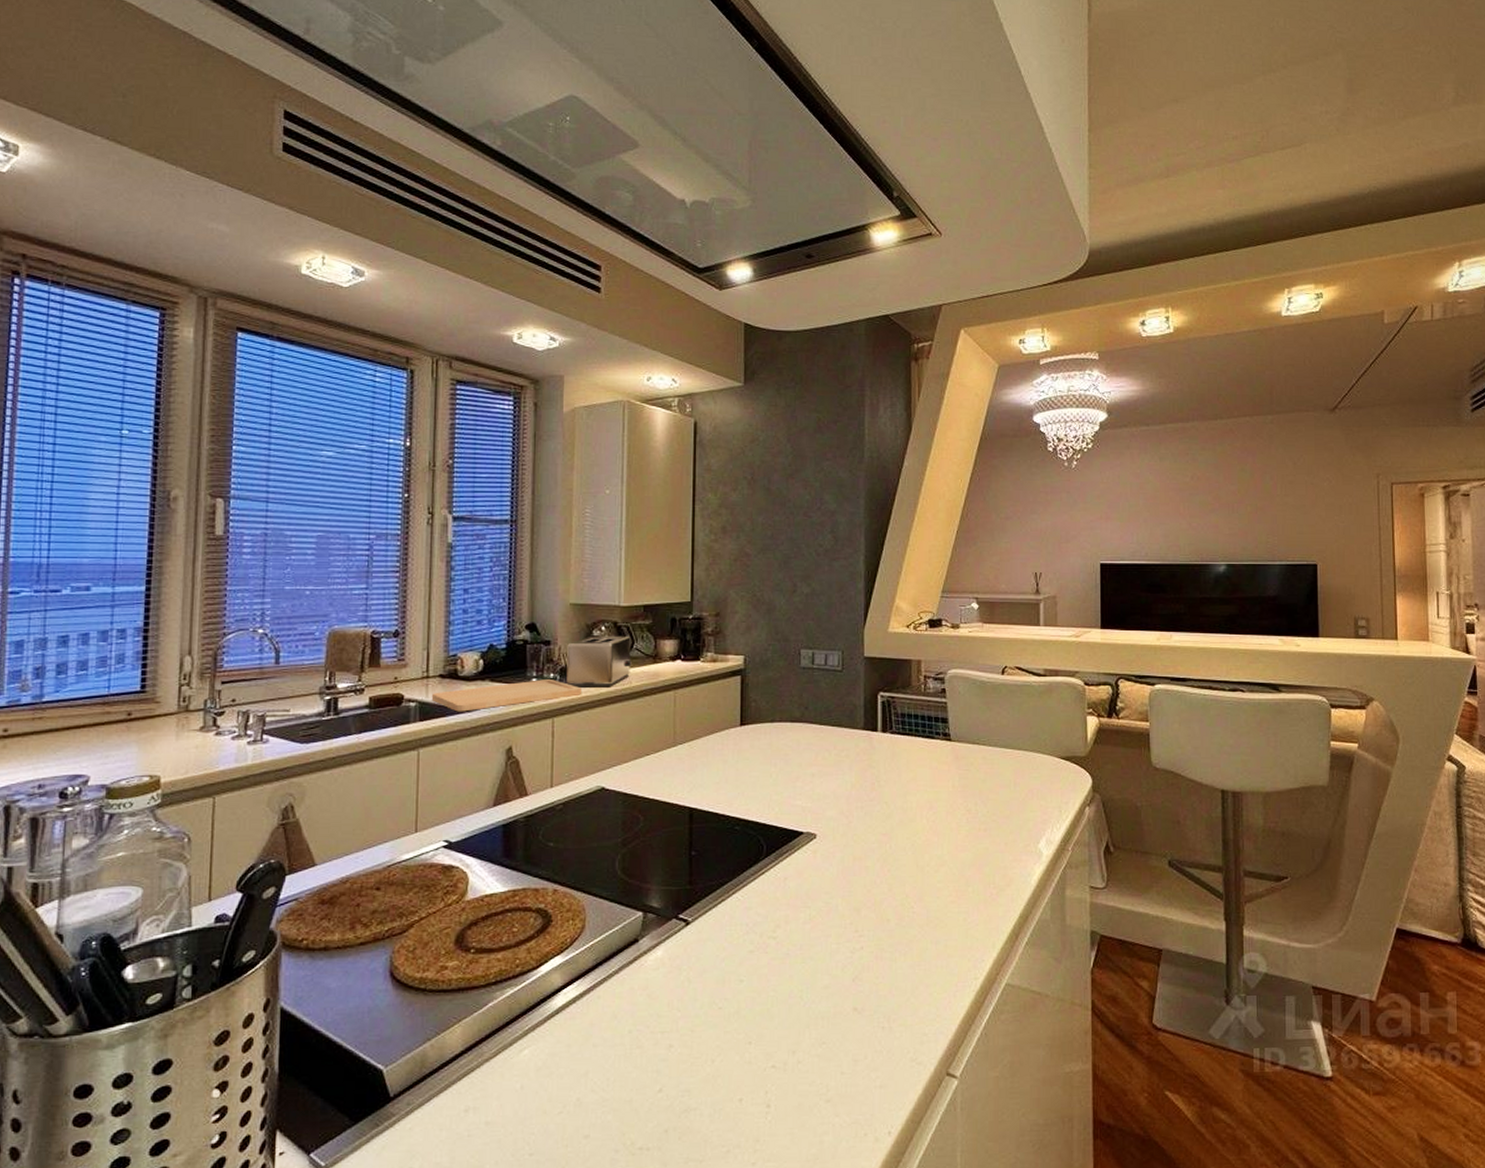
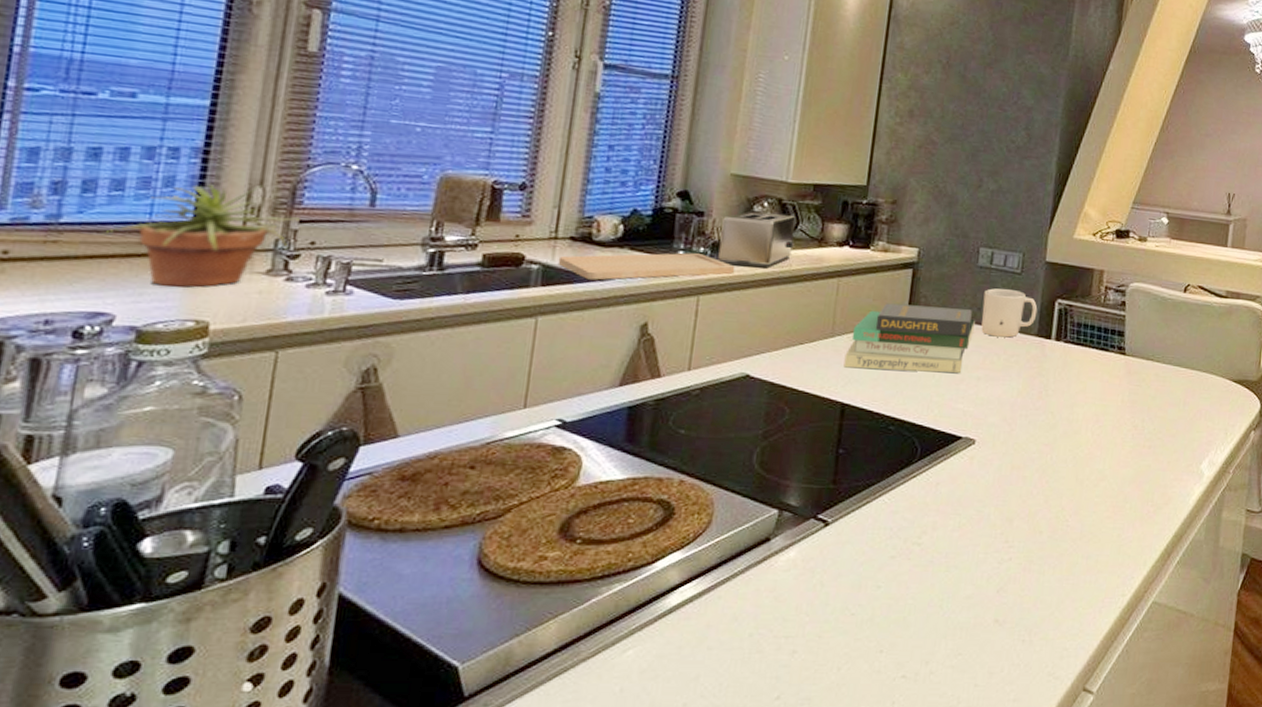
potted plant: none [74,654,222,748] -> present [102,184,300,288]
books: none [687,710,804,774] -> present [843,303,975,374]
mug: none [809,686,862,733] -> present [981,288,1038,338]

